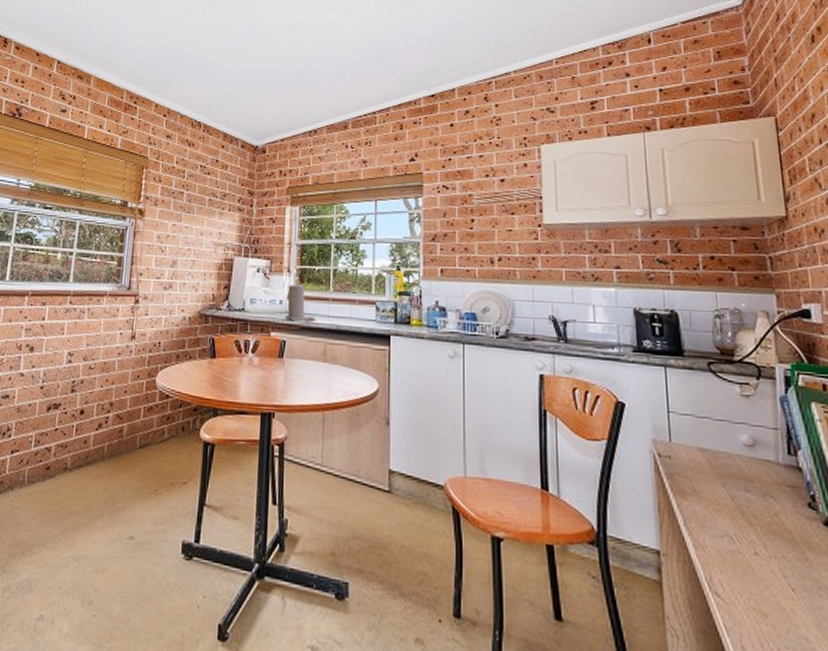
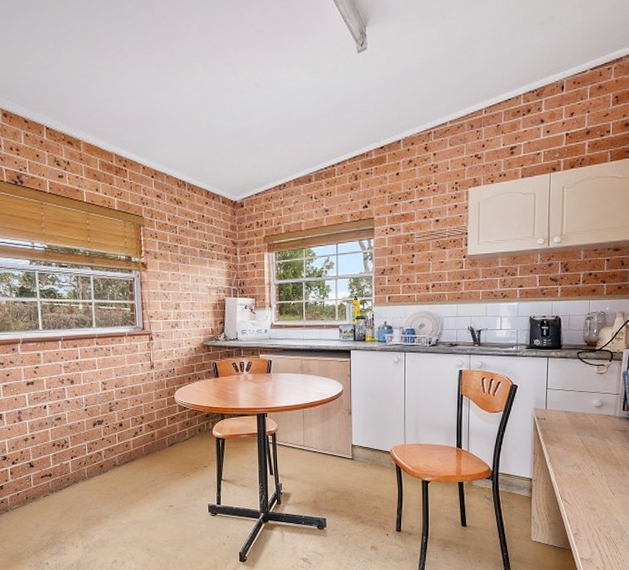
paper towel: present [285,284,314,322] -> none [270,316,293,345]

